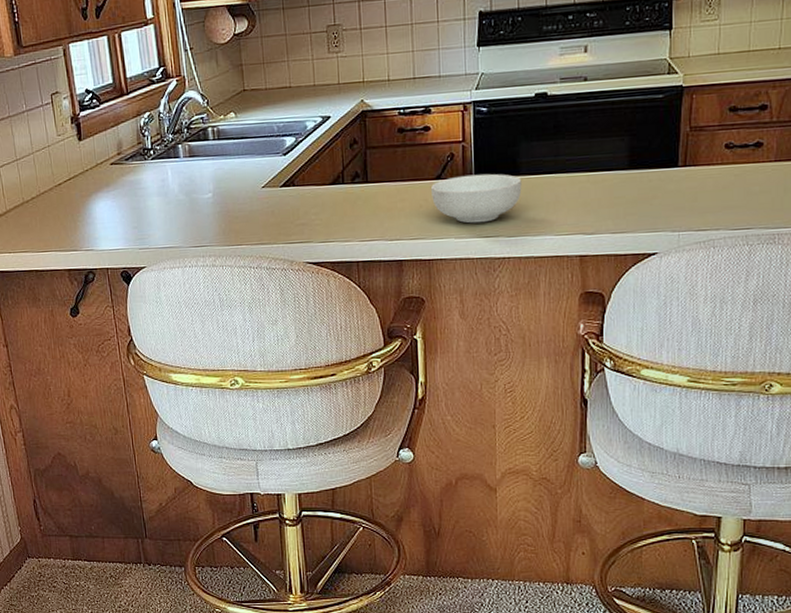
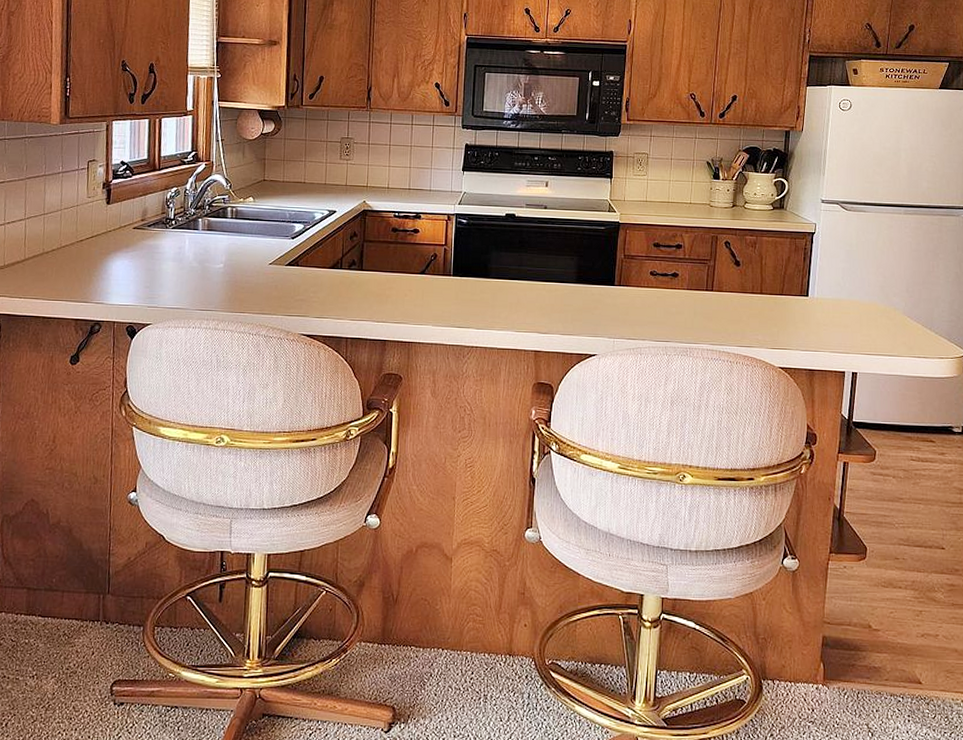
cereal bowl: present [431,173,522,224] -> none [416,273,491,315]

